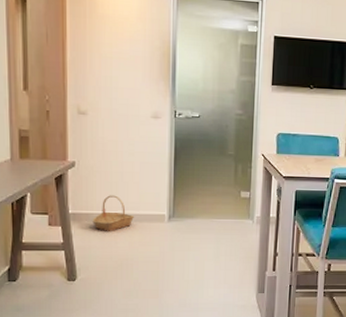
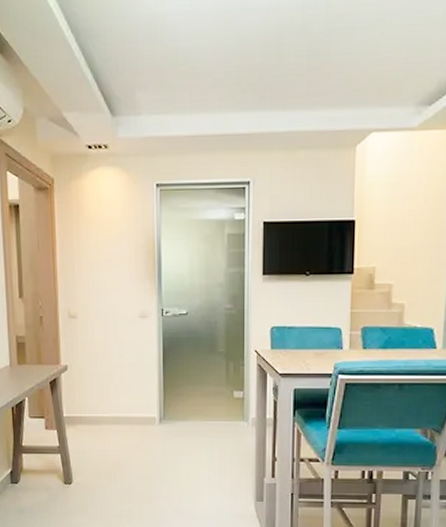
basket: present [92,195,135,232] -> none [85,398,126,436]

